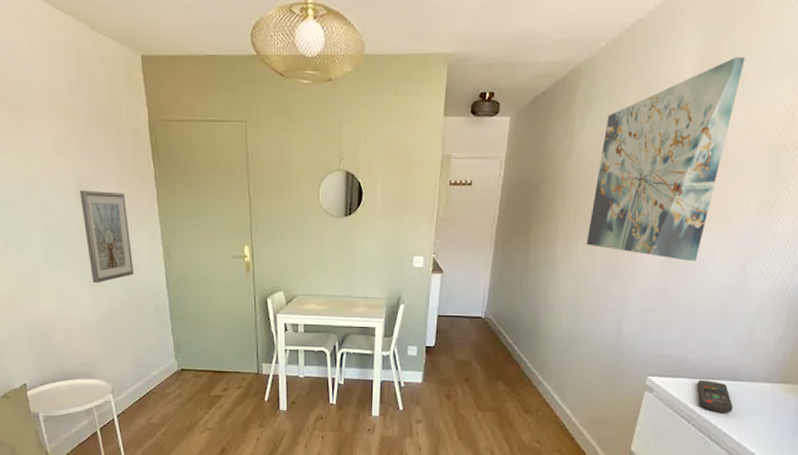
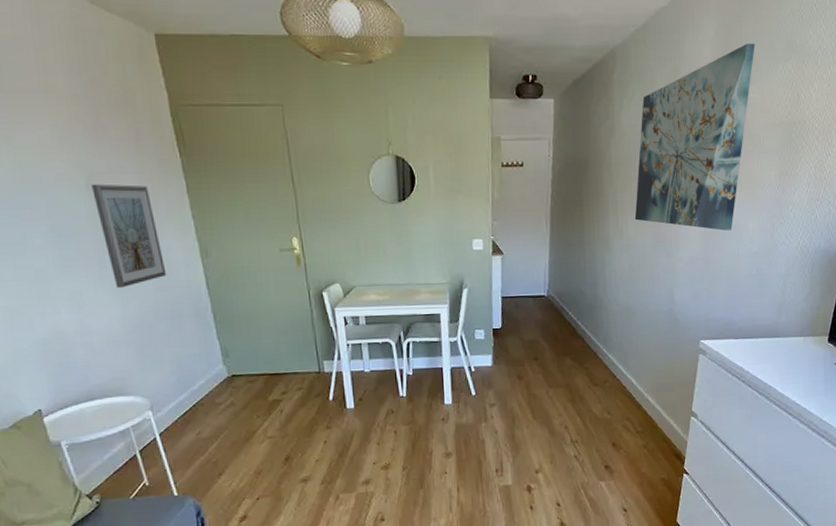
remote control: present [697,379,733,414] -> none [743,338,775,368]

